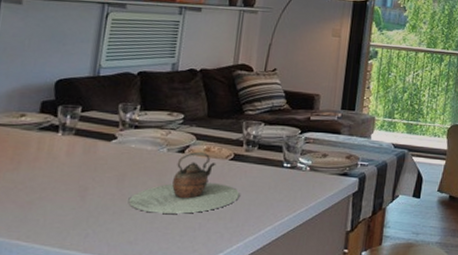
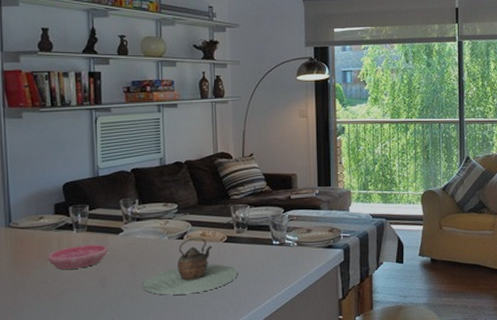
saucer: none [21,149,96,176] -> present [47,244,108,269]

